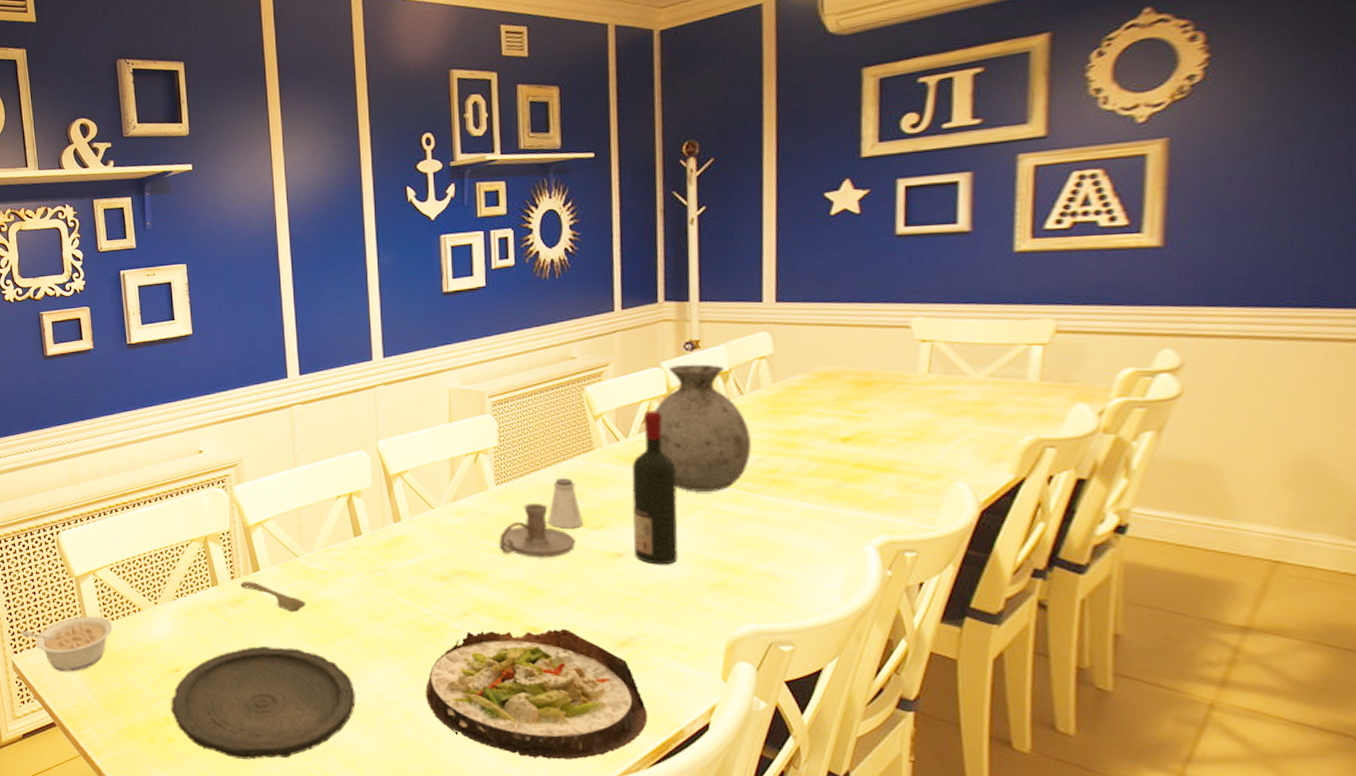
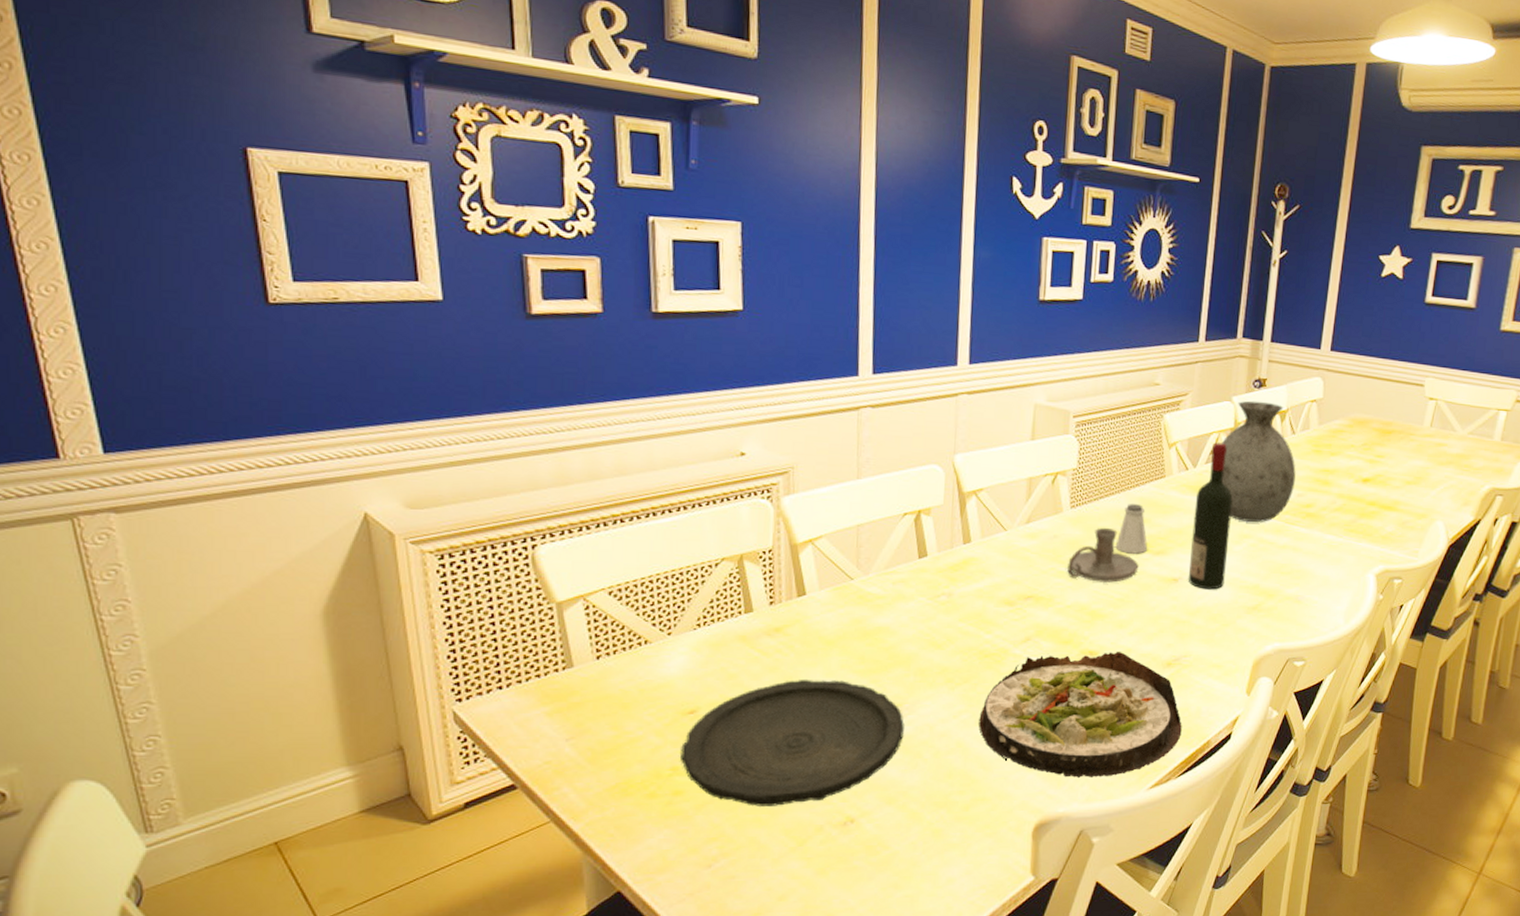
legume: present [20,616,113,672] -> none [468,651,607,721]
spoon: present [241,581,307,613] -> none [781,606,859,641]

